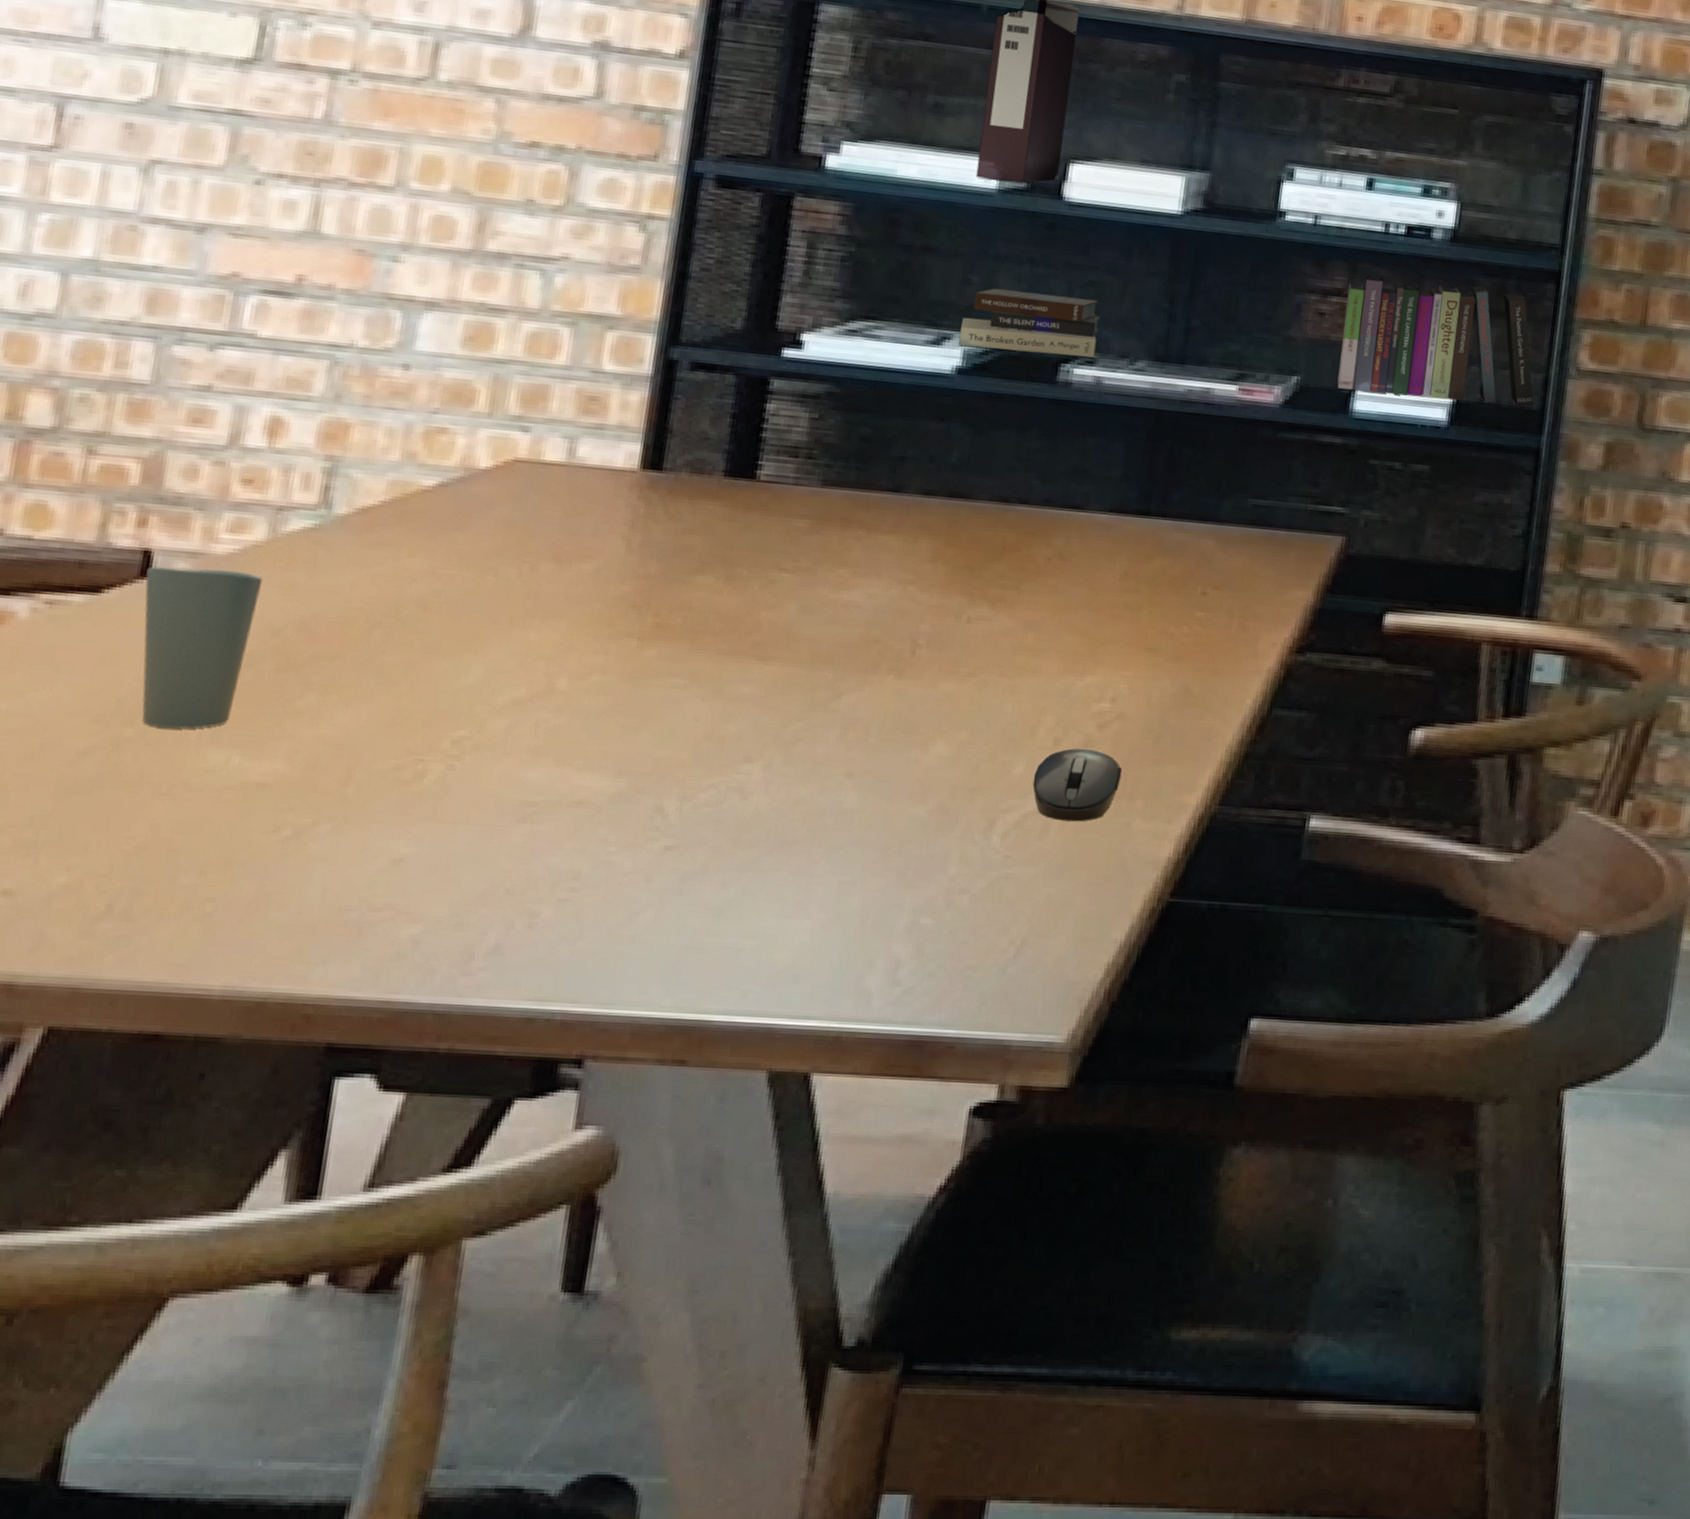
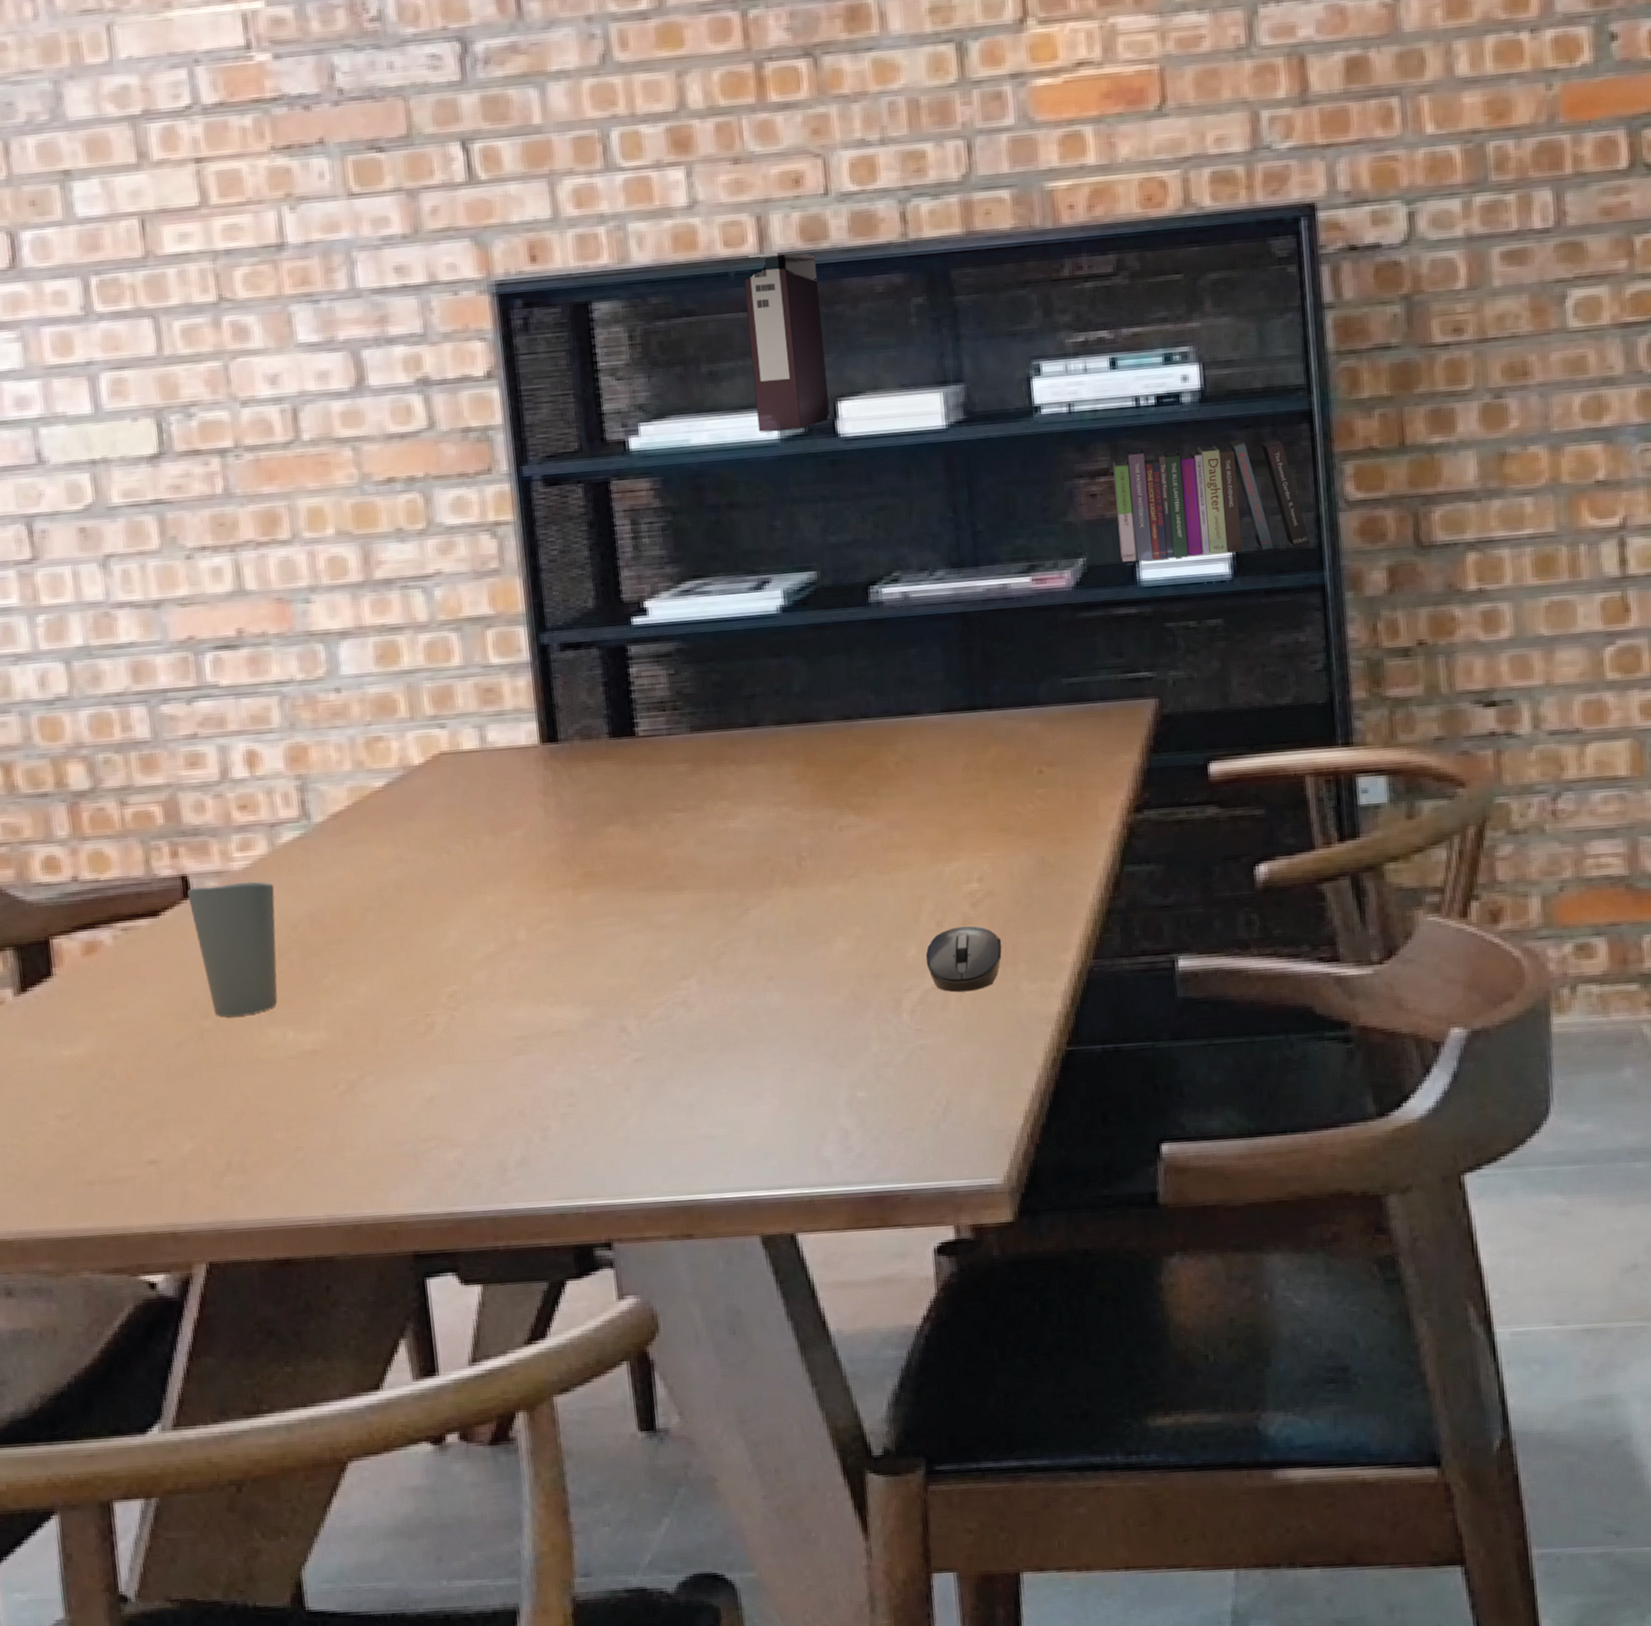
books: present [959,288,1101,358] -> none [776,522,897,587]

